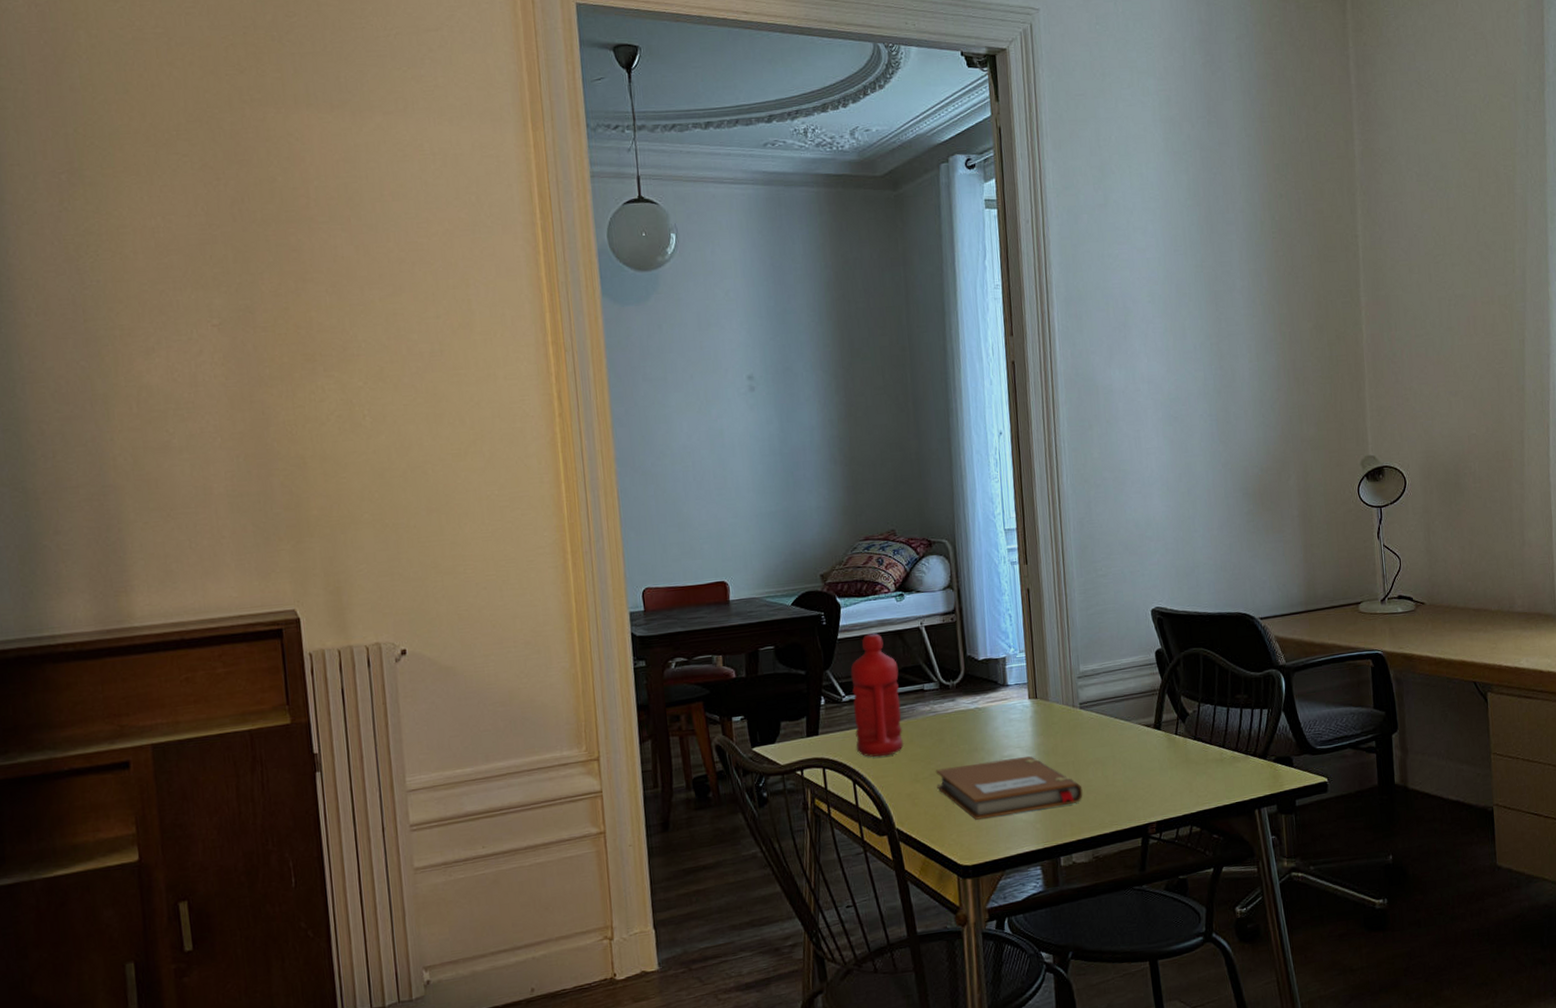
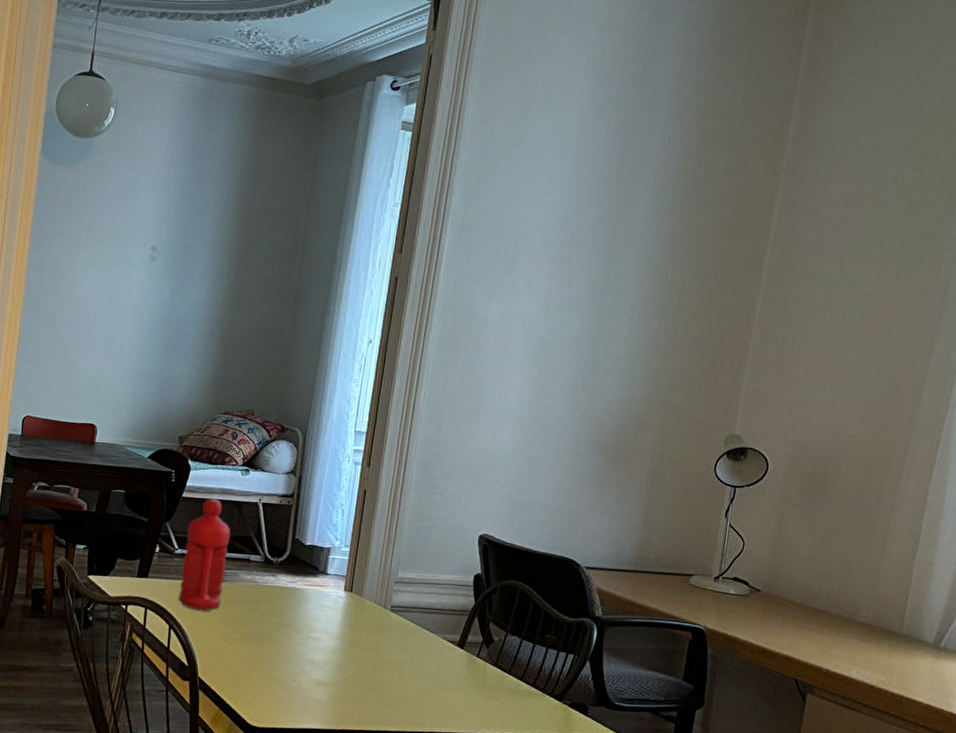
notebook: present [935,755,1083,820] -> none [242,634,377,696]

